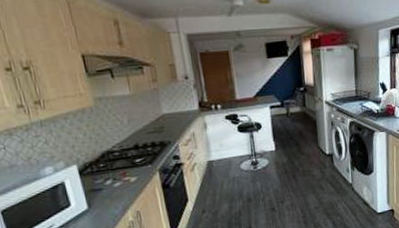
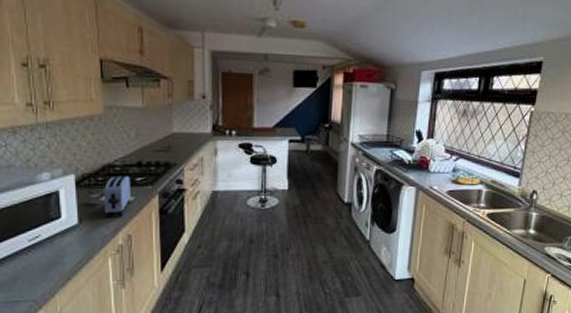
toaster: none [106,159,134,200] -> present [104,176,131,218]

